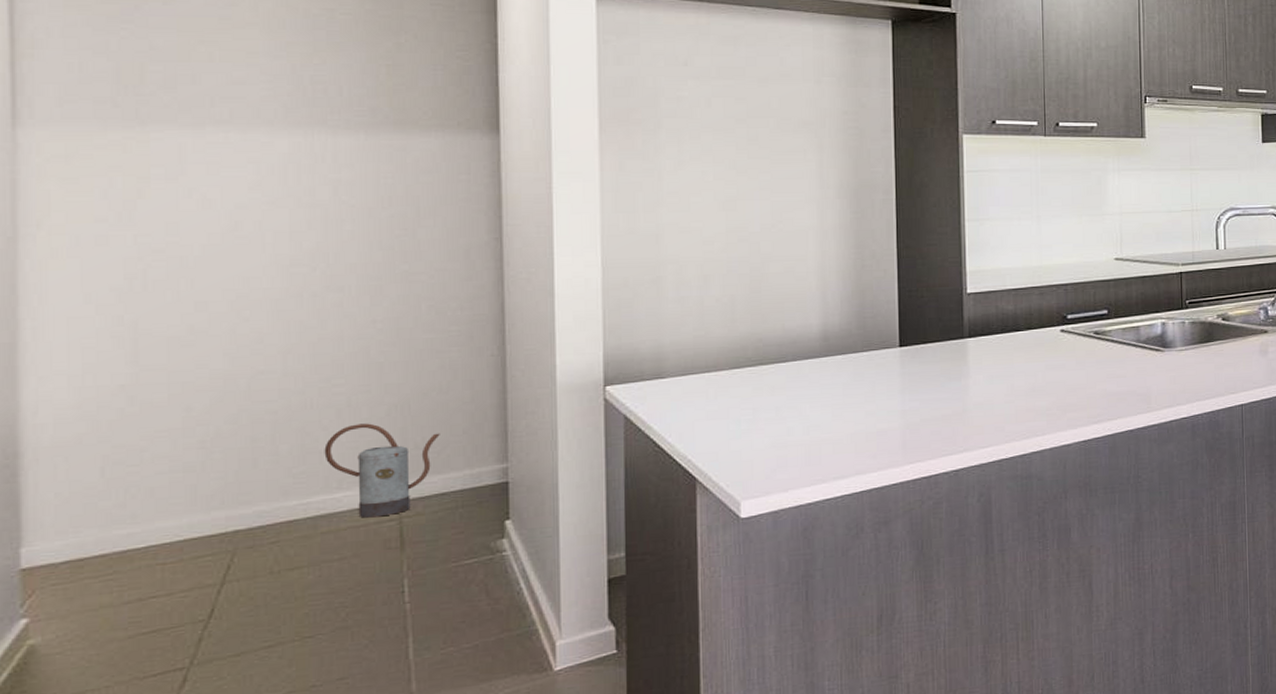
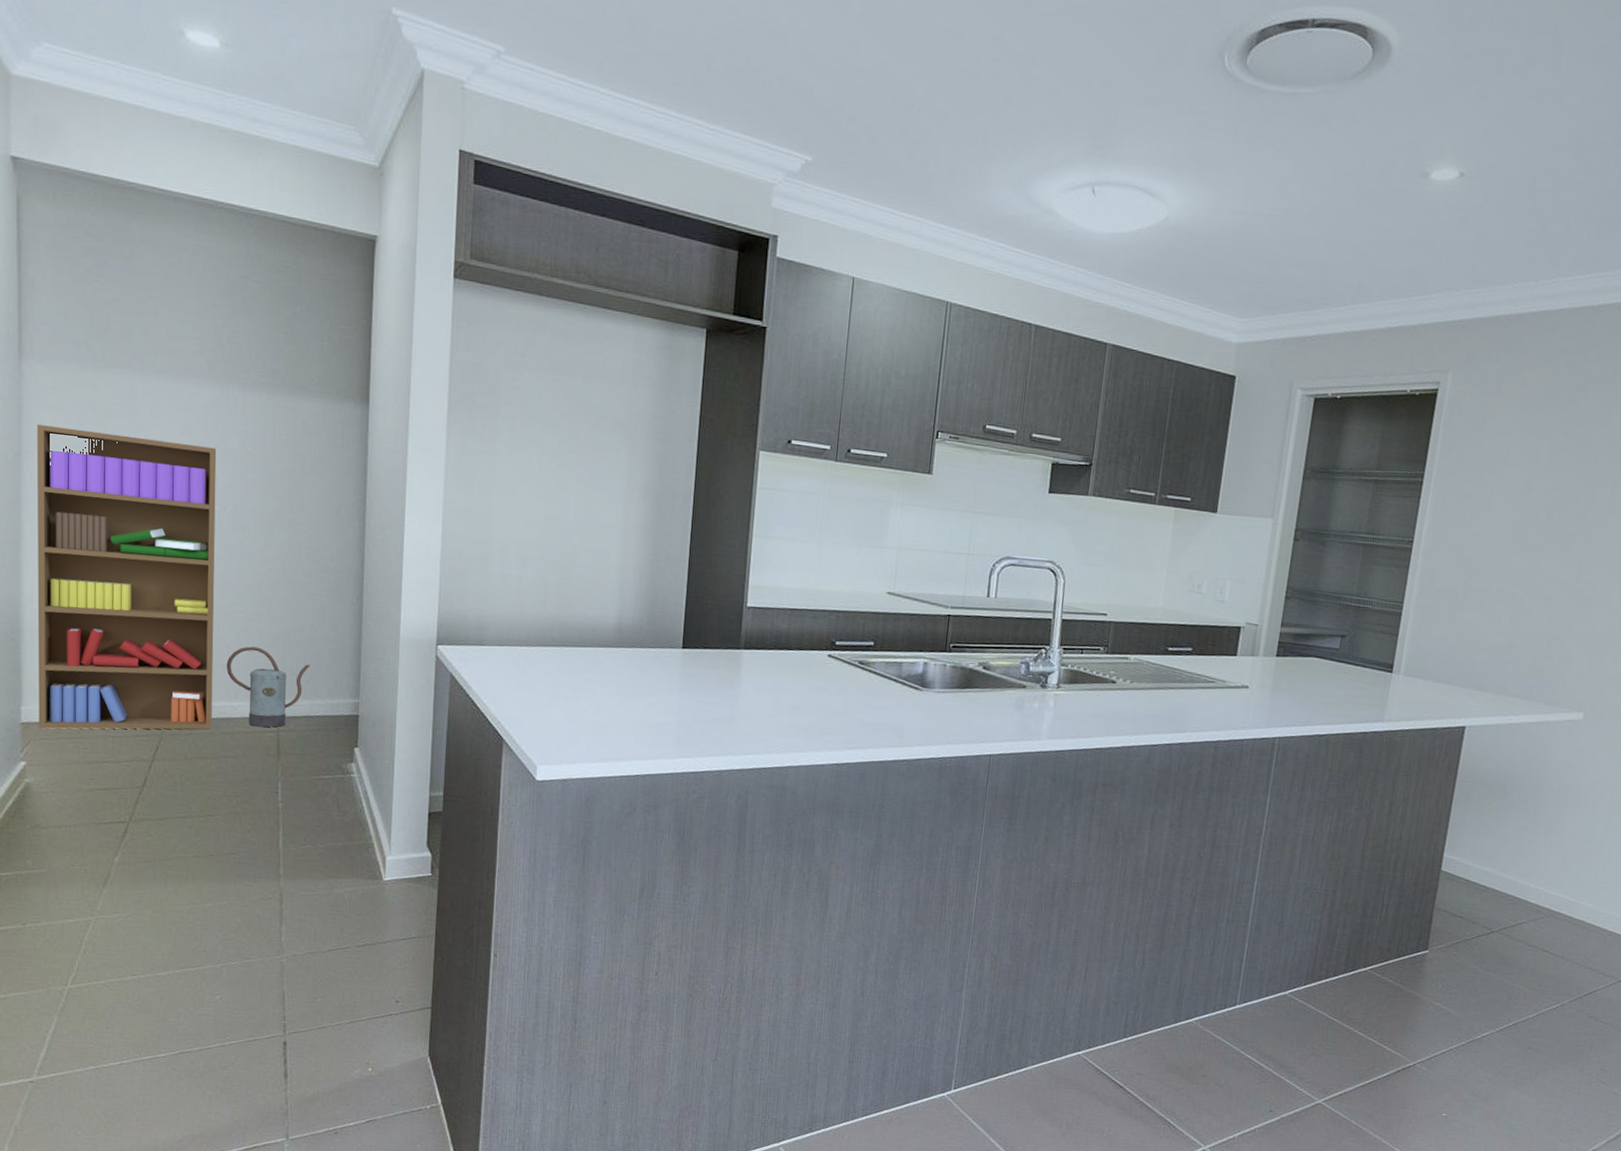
bookshelf: none [40,200,307,572] -> present [36,424,217,730]

